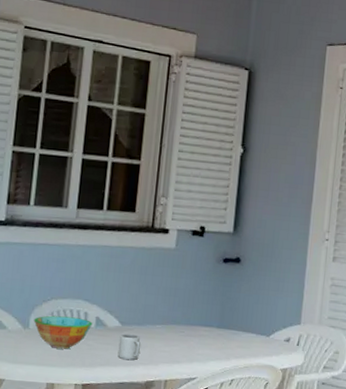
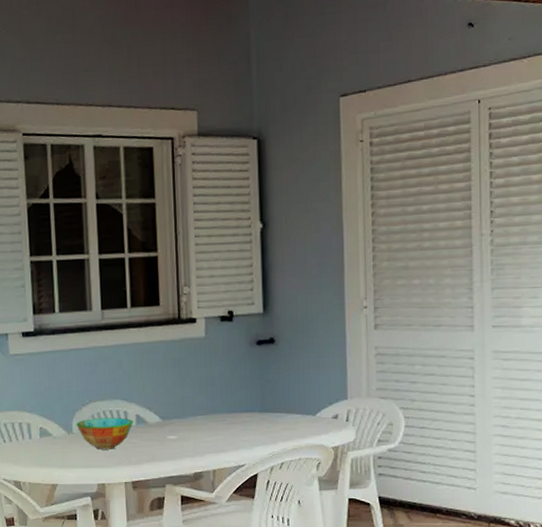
cup: present [117,334,142,360] -> none [161,428,185,454]

